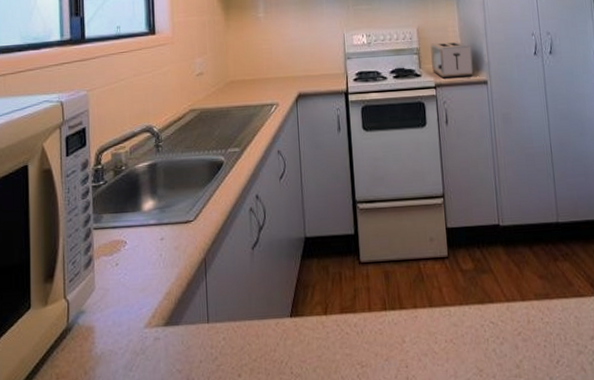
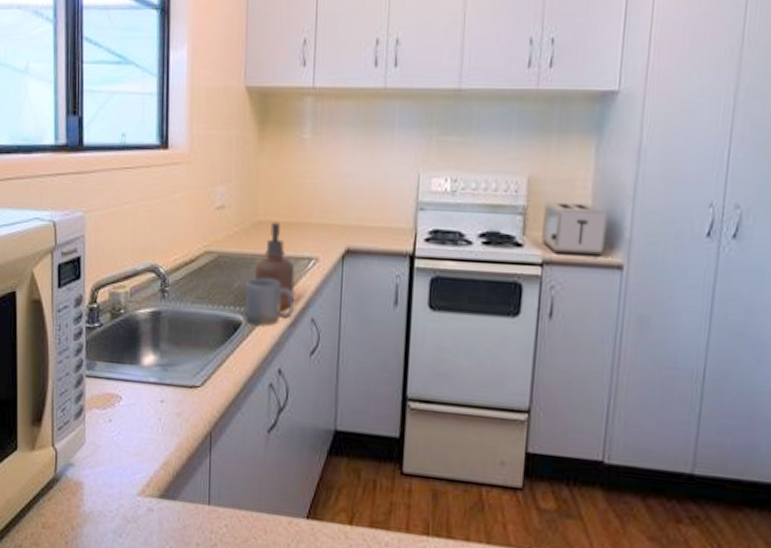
mug: none [223,124,264,165] -> present [244,278,295,329]
soap dispenser: none [231,80,264,150] -> present [255,222,295,313]

